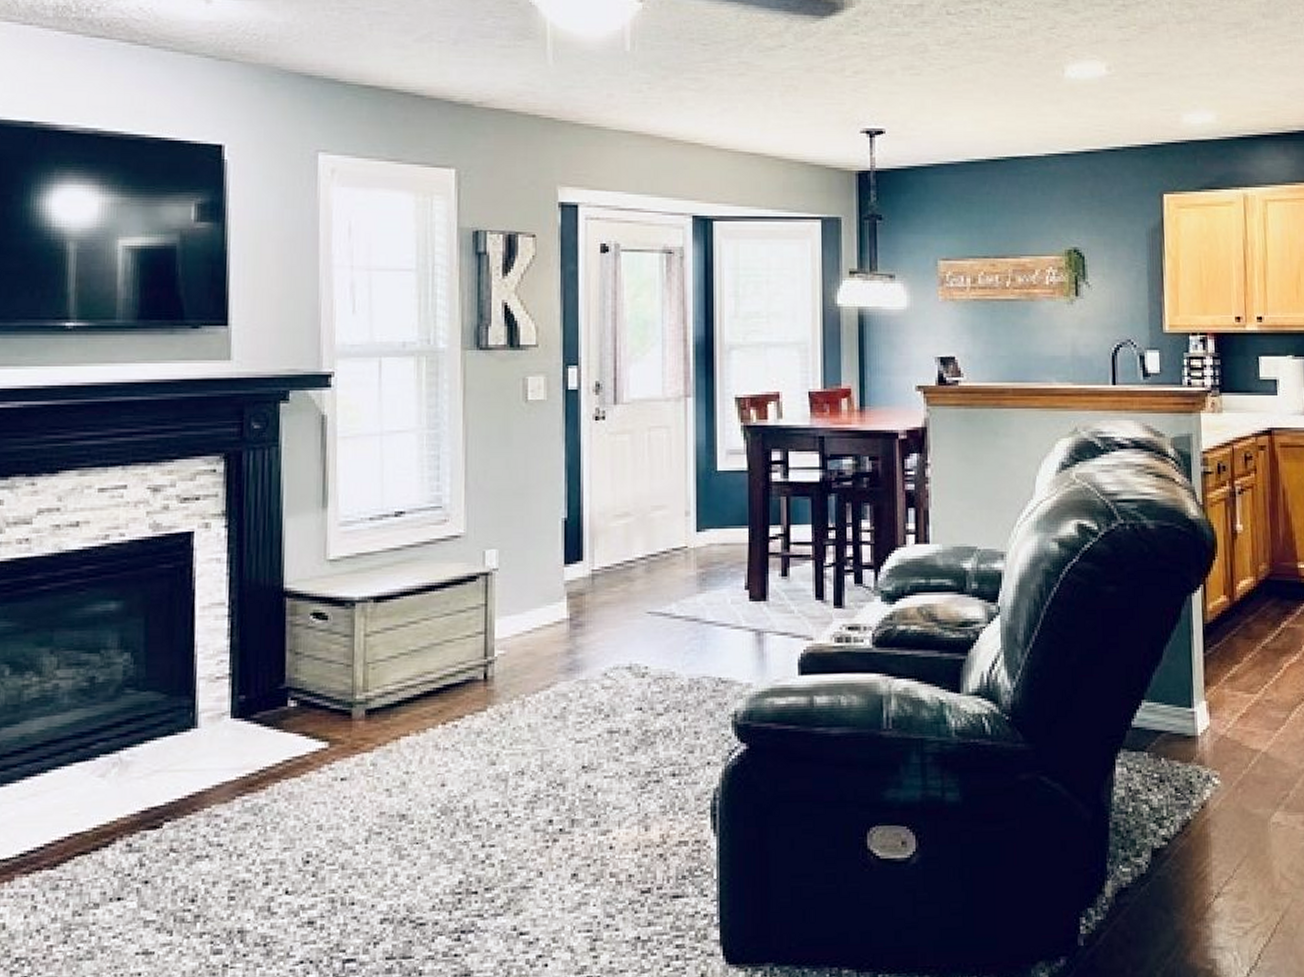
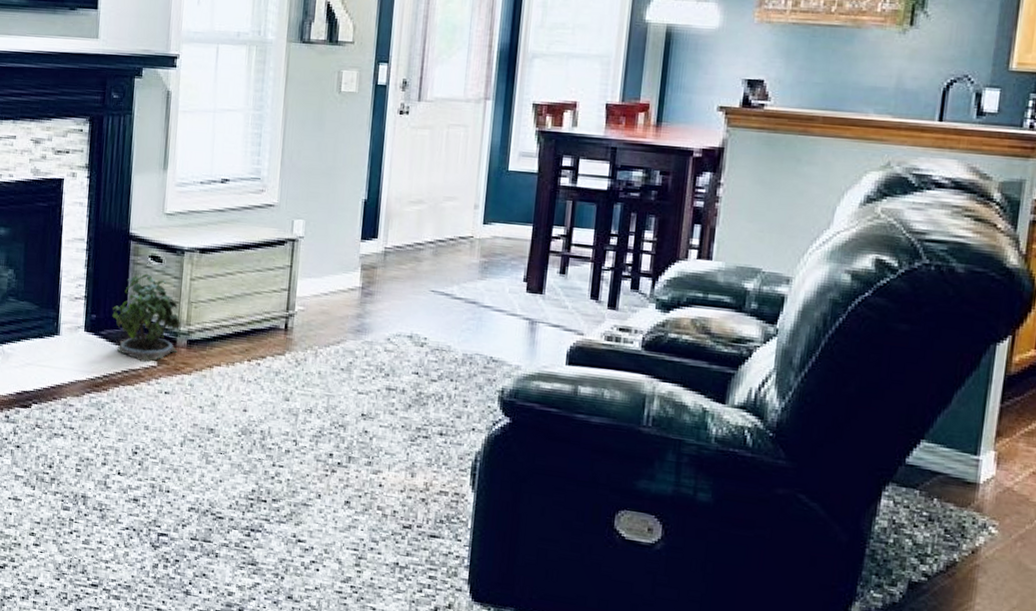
potted plant: none [267,635,356,745] -> present [112,273,181,362]

